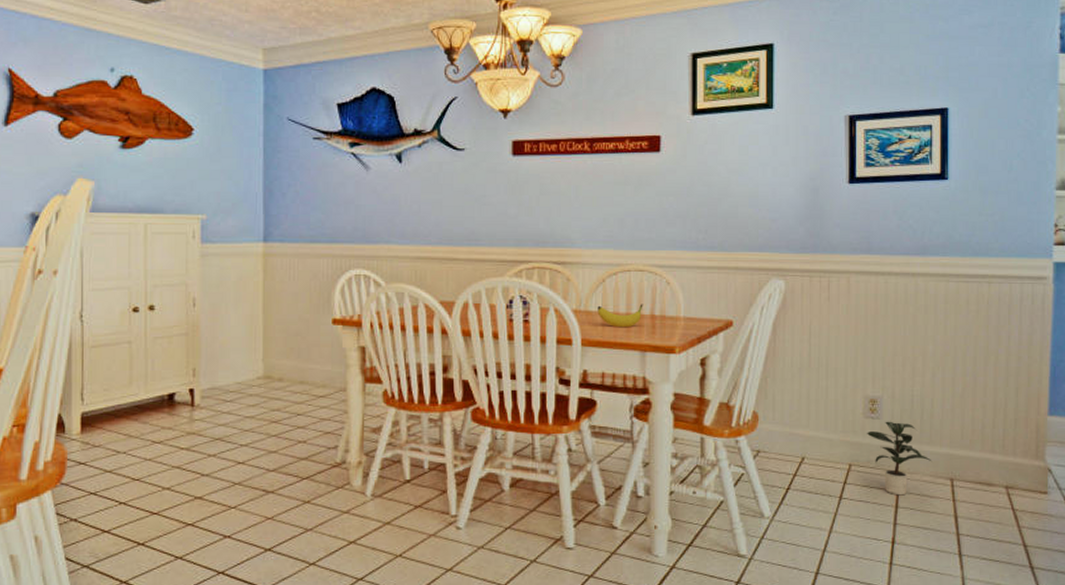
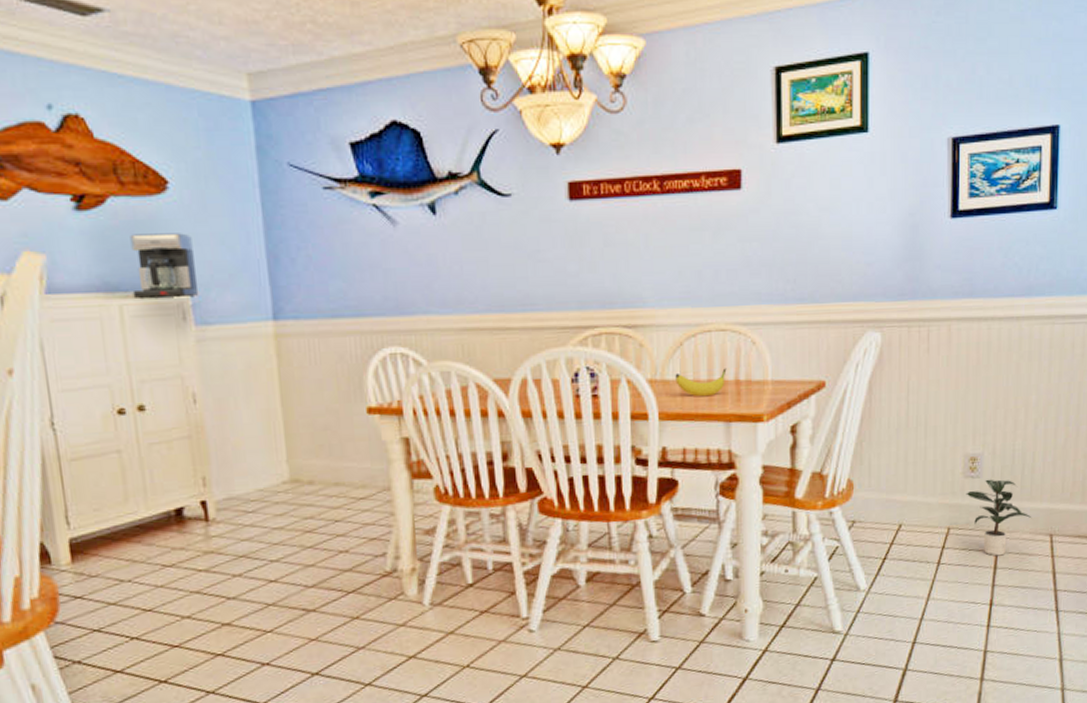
coffee maker: none [156,168,208,221] -> present [130,233,199,300]

